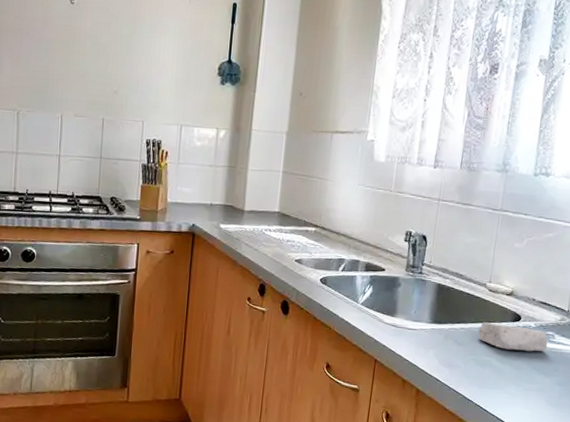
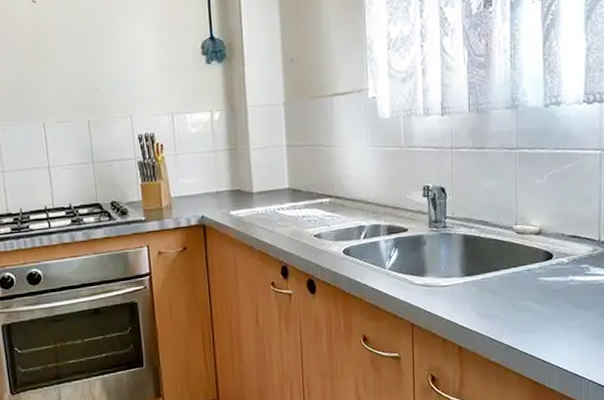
soap bar: present [478,322,548,352] -> none [511,264,583,291]

